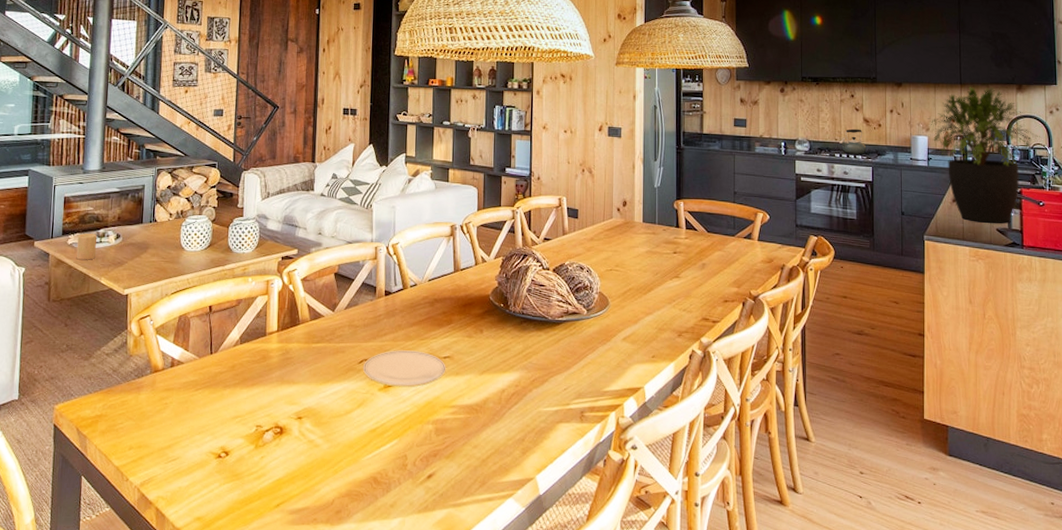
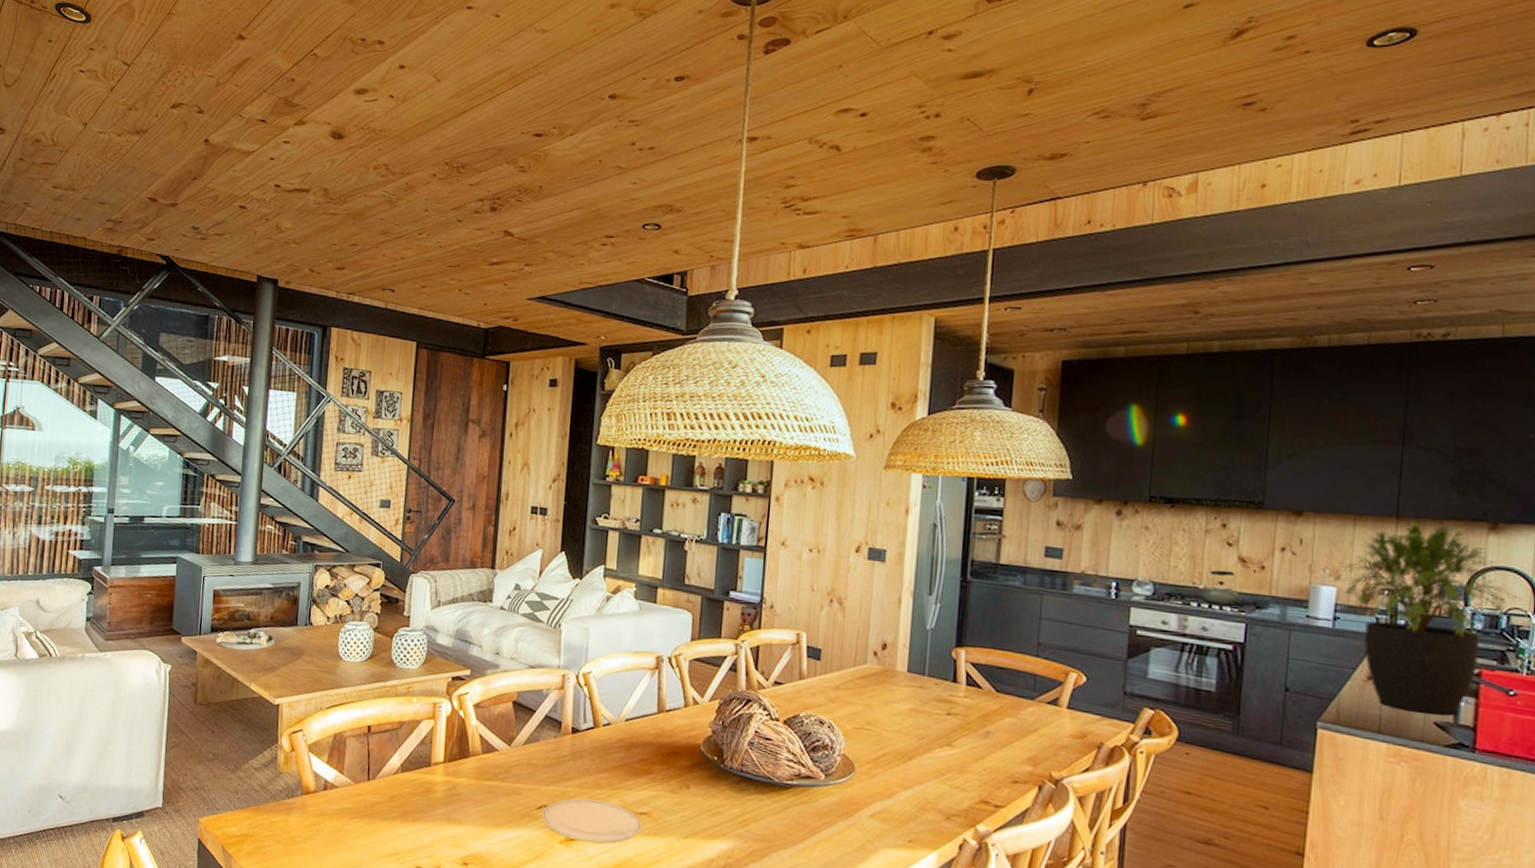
candle: present [76,233,97,260] -> none [225,631,247,663]

